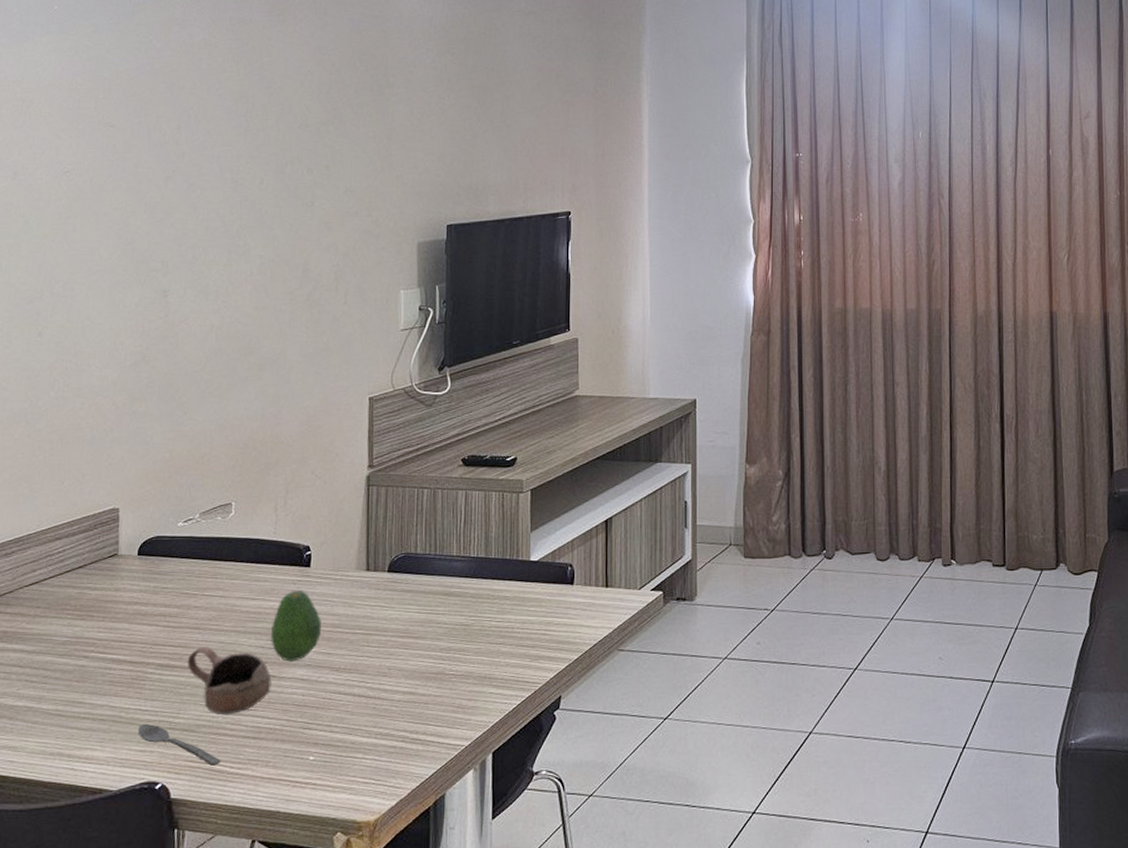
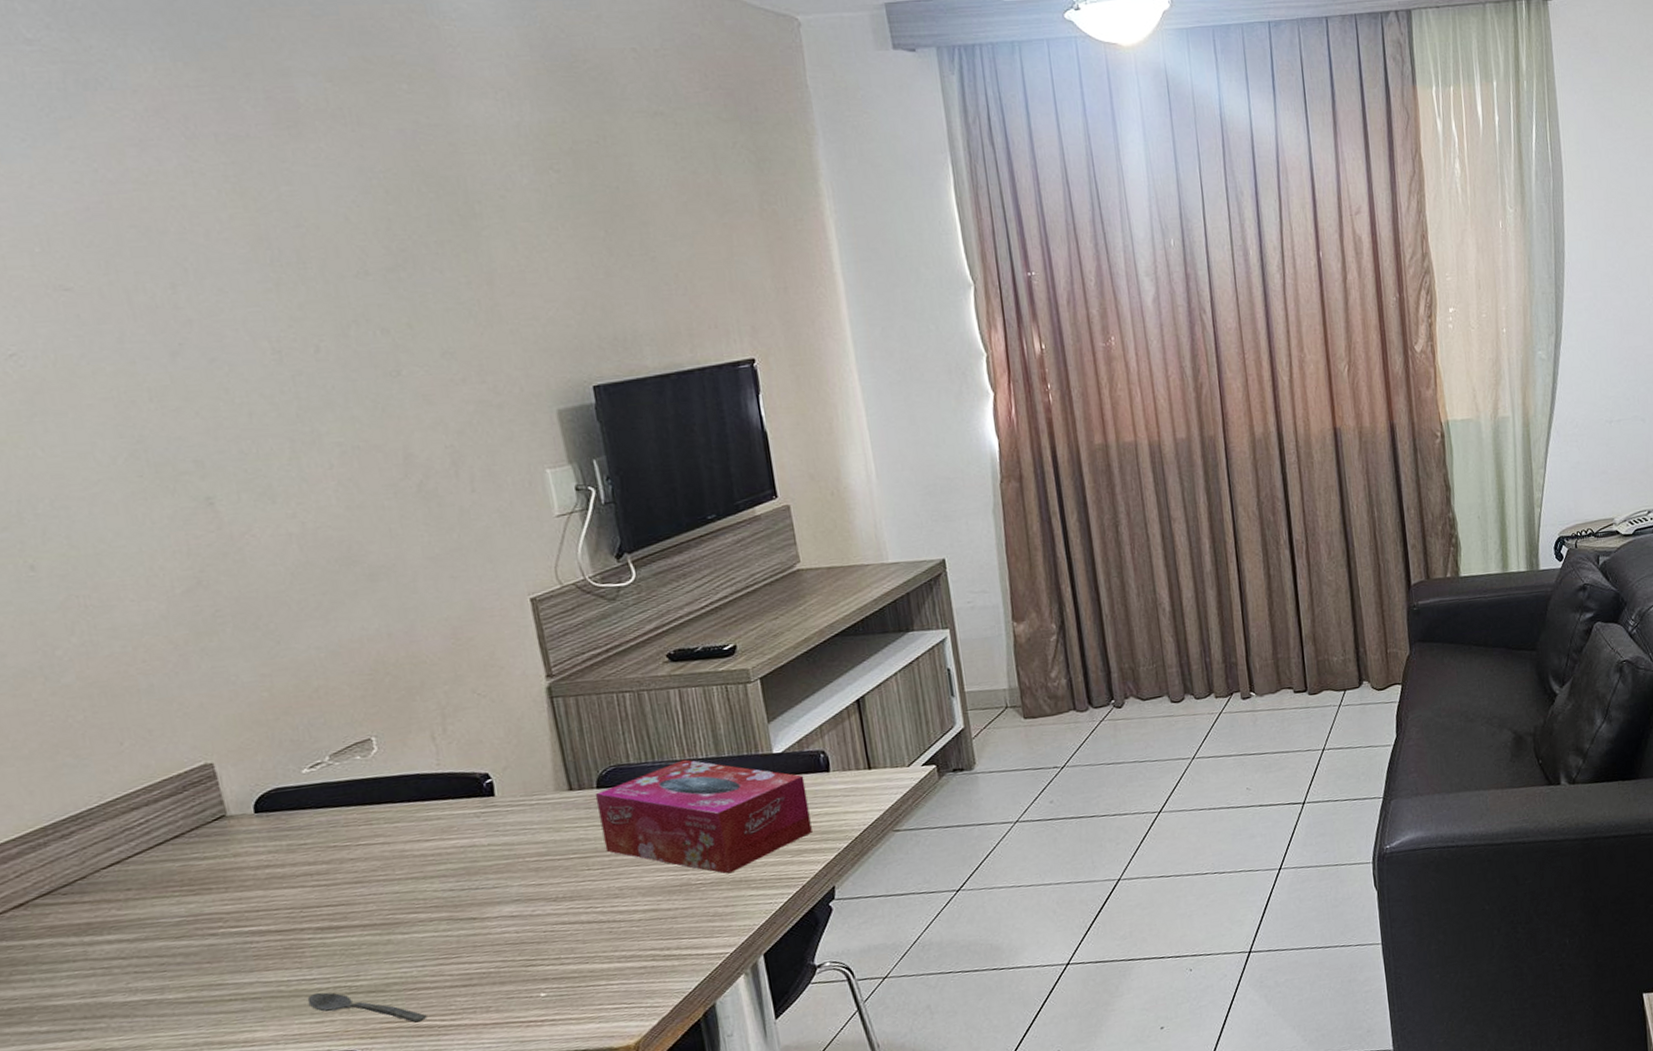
cup: present [187,647,271,715] -> none [354,898,474,969]
fruit: present [270,591,321,662] -> none [458,822,526,901]
tissue box: none [384,556,552,669] -> present [595,759,812,874]

